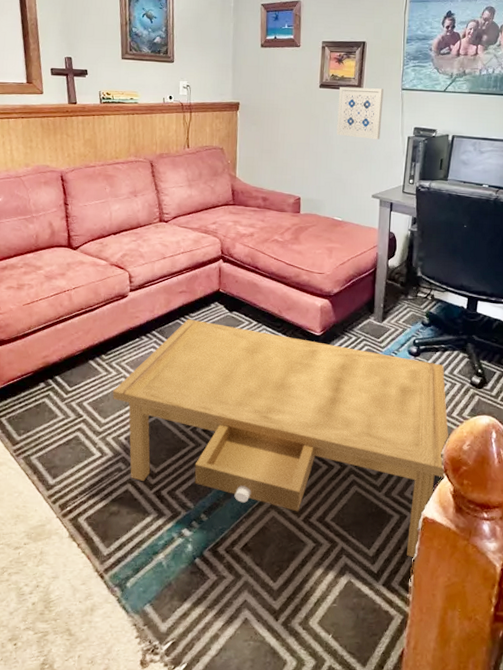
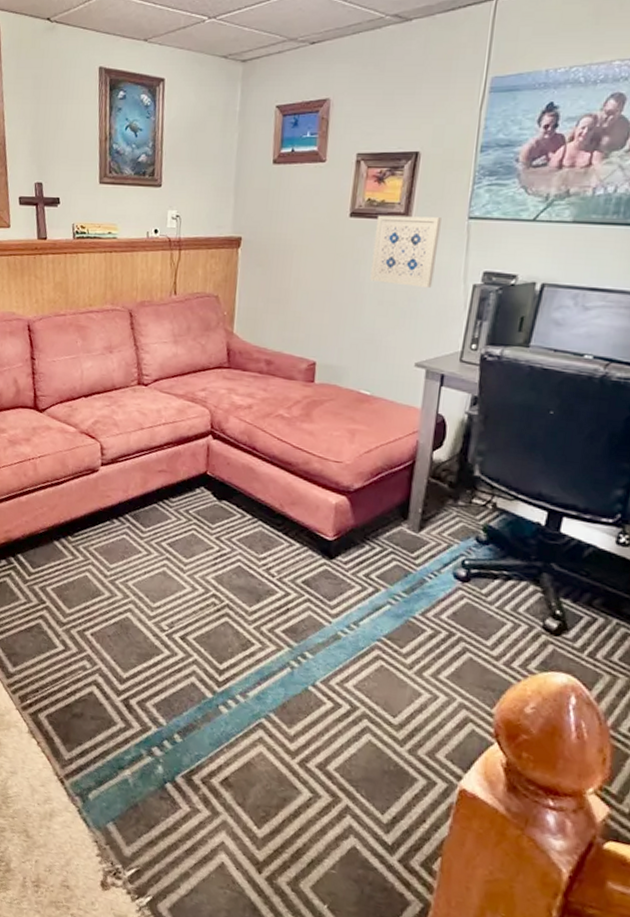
coffee table: present [112,319,449,558] -> none [78,504,505,838]

